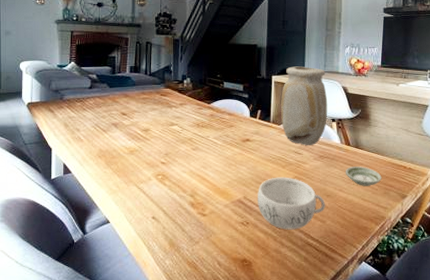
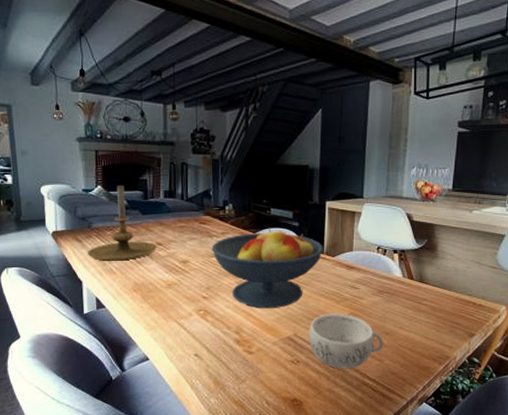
candle holder: none [58,61,122,130] -> present [87,185,157,261]
fruit bowl: none [170,99,270,173] -> present [211,227,323,309]
vase: present [281,66,328,145] -> none [336,190,389,279]
saucer: present [345,166,382,186] -> none [406,302,448,324]

